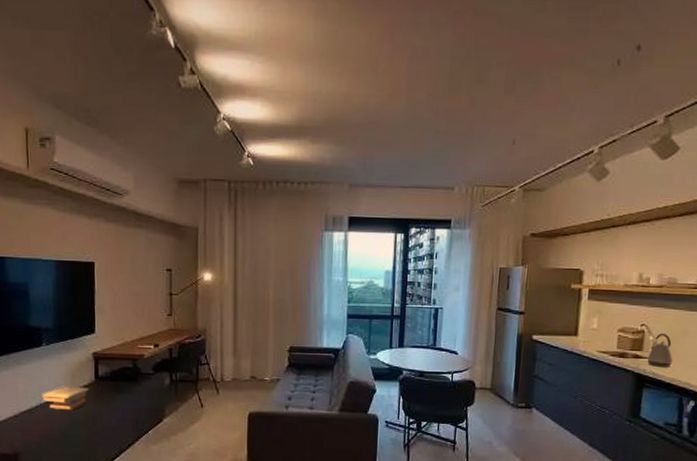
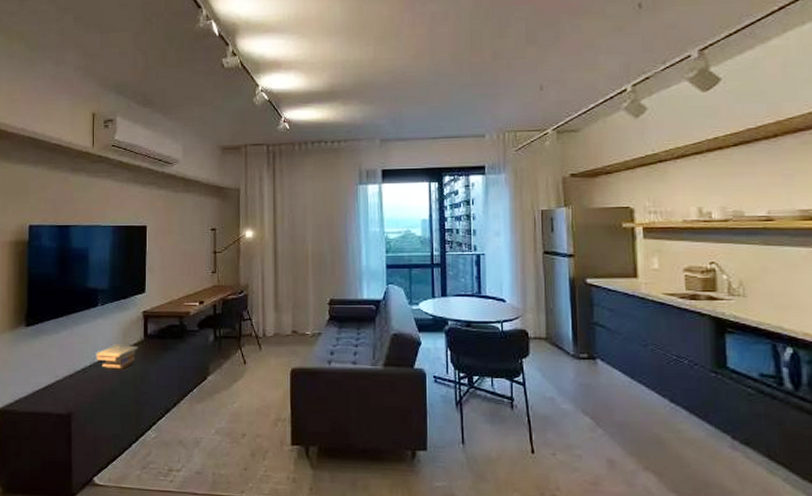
kettle: present [647,334,673,367] -> none [724,272,756,309]

